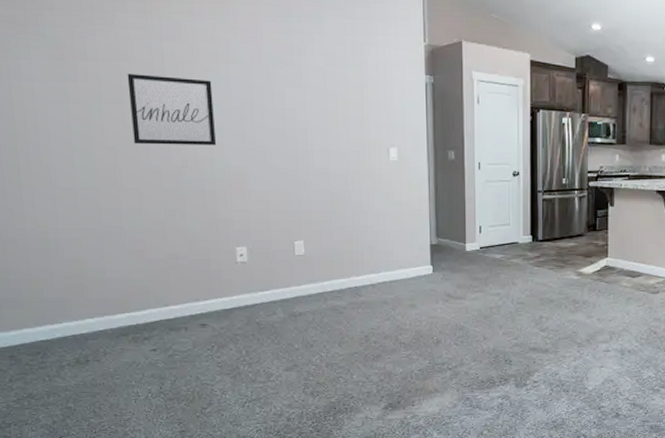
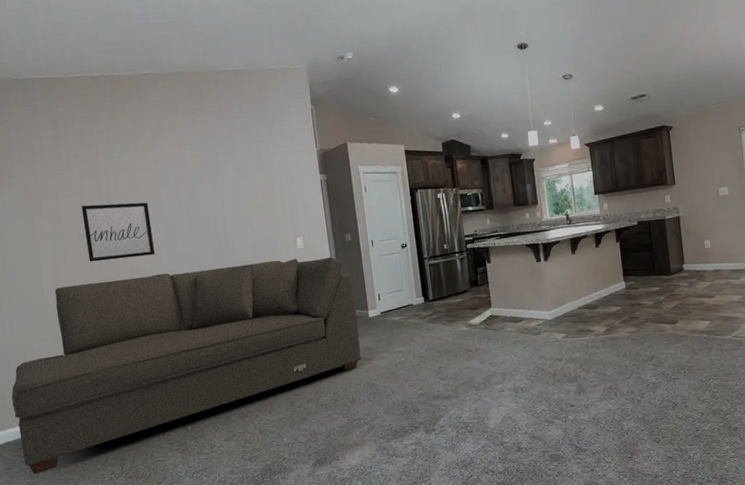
sofa: none [30,169,453,384] -> present [11,257,361,475]

